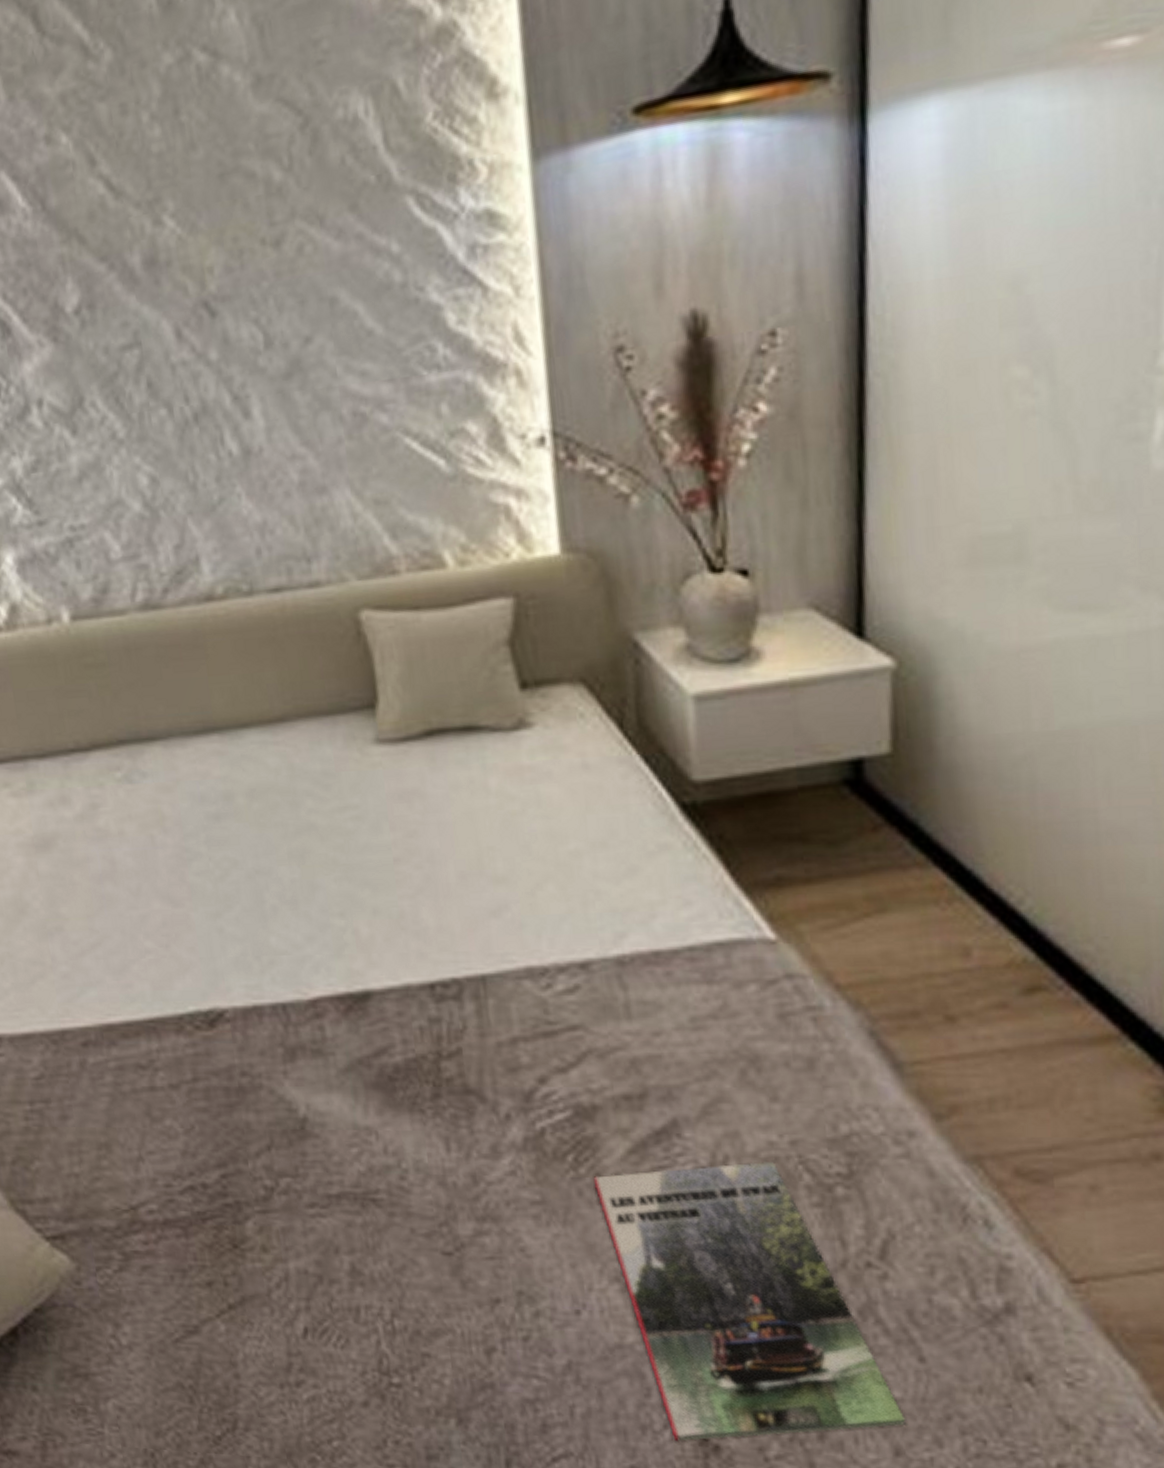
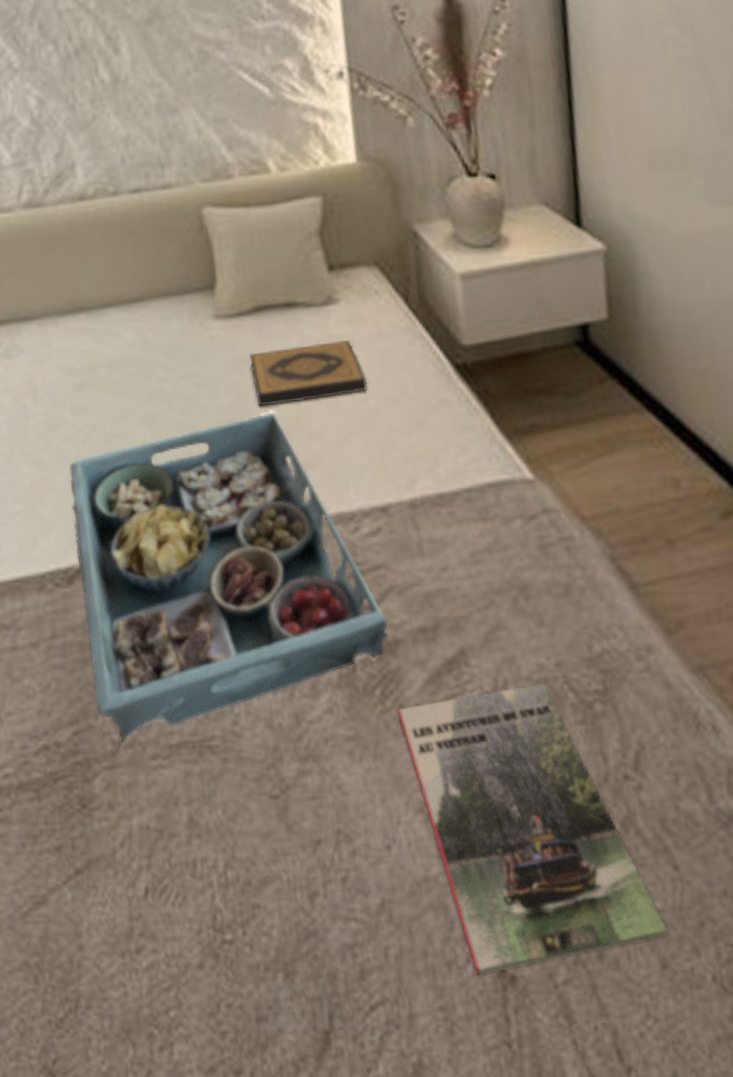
serving tray: none [206,852,585,1189] -> present [69,412,389,743]
hardback book: none [418,772,568,846] -> present [248,340,368,407]

